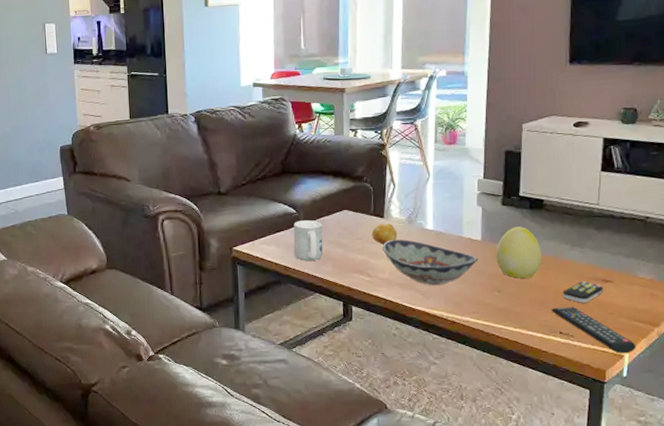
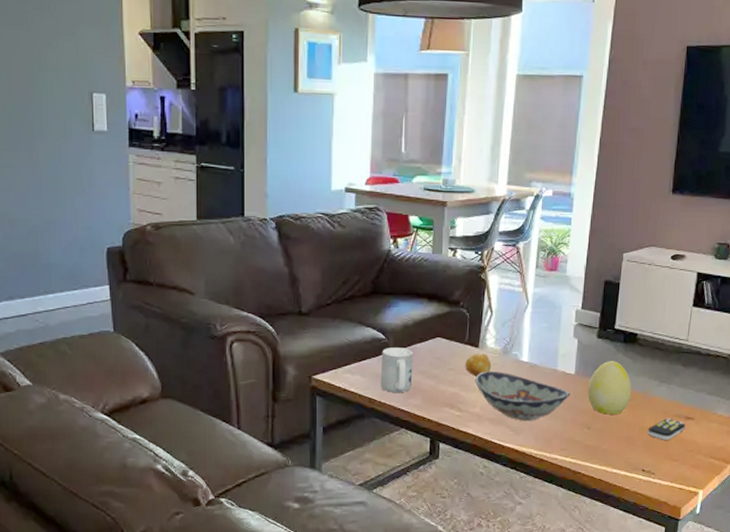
remote control: present [552,307,636,354] -> none [636,444,710,491]

